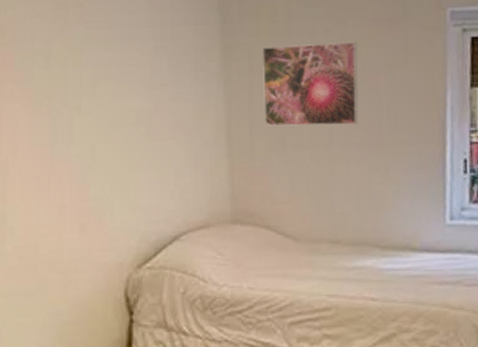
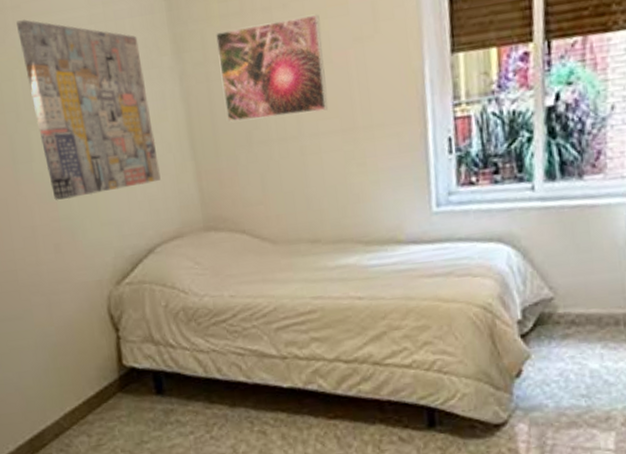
wall art: none [77,16,195,182] -> present [16,19,161,200]

